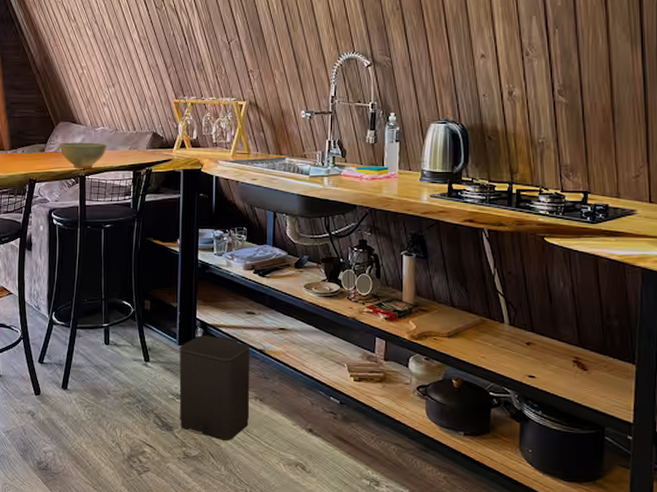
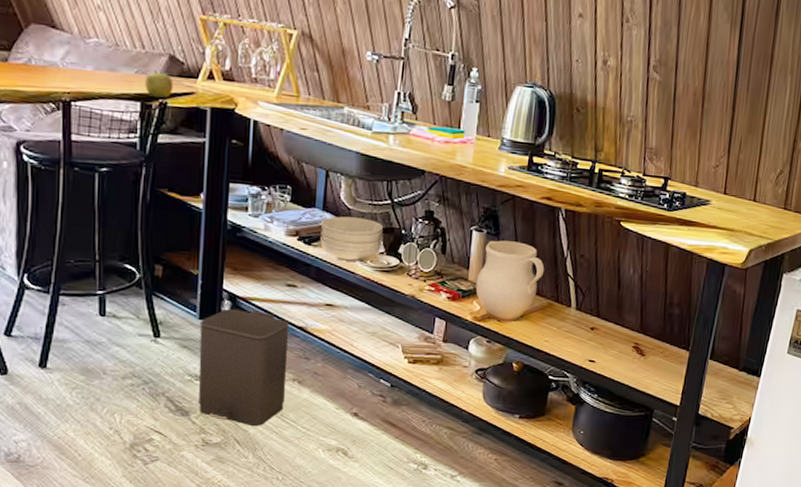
bowl: present [58,142,108,169] -> none [29,52,104,93]
fruit: none [136,145,156,167] -> present [145,70,174,99]
bowl: none [271,250,325,289] -> present [320,216,384,262]
ceramic jug: none [410,262,474,340] -> present [475,240,545,322]

